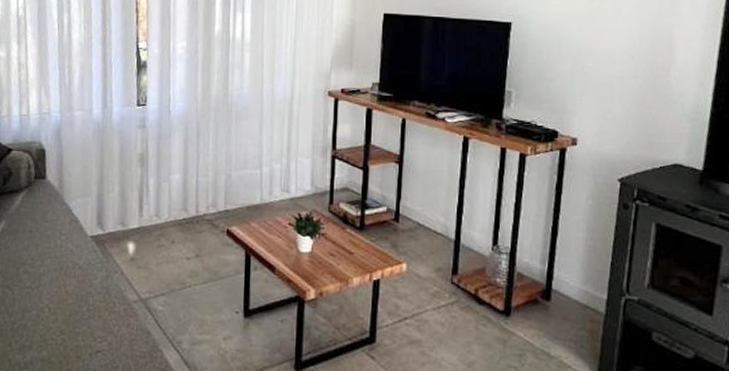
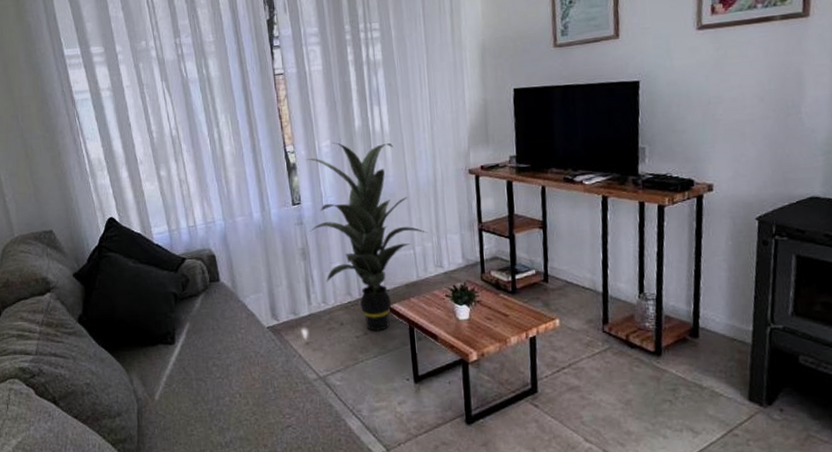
indoor plant: none [152,45,278,255] -> present [307,142,428,331]

